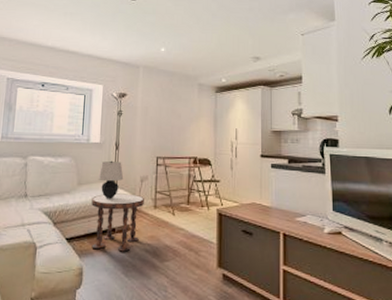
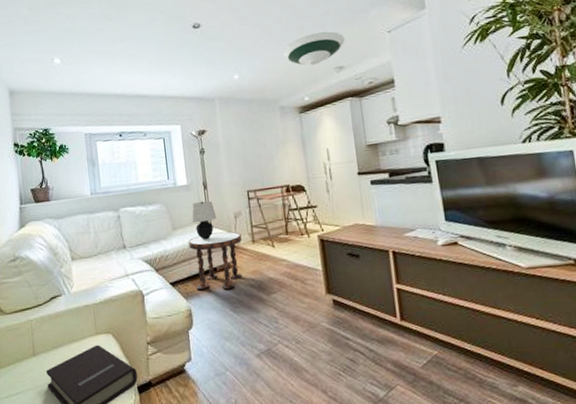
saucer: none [208,24,264,52] -> present [282,31,345,66]

